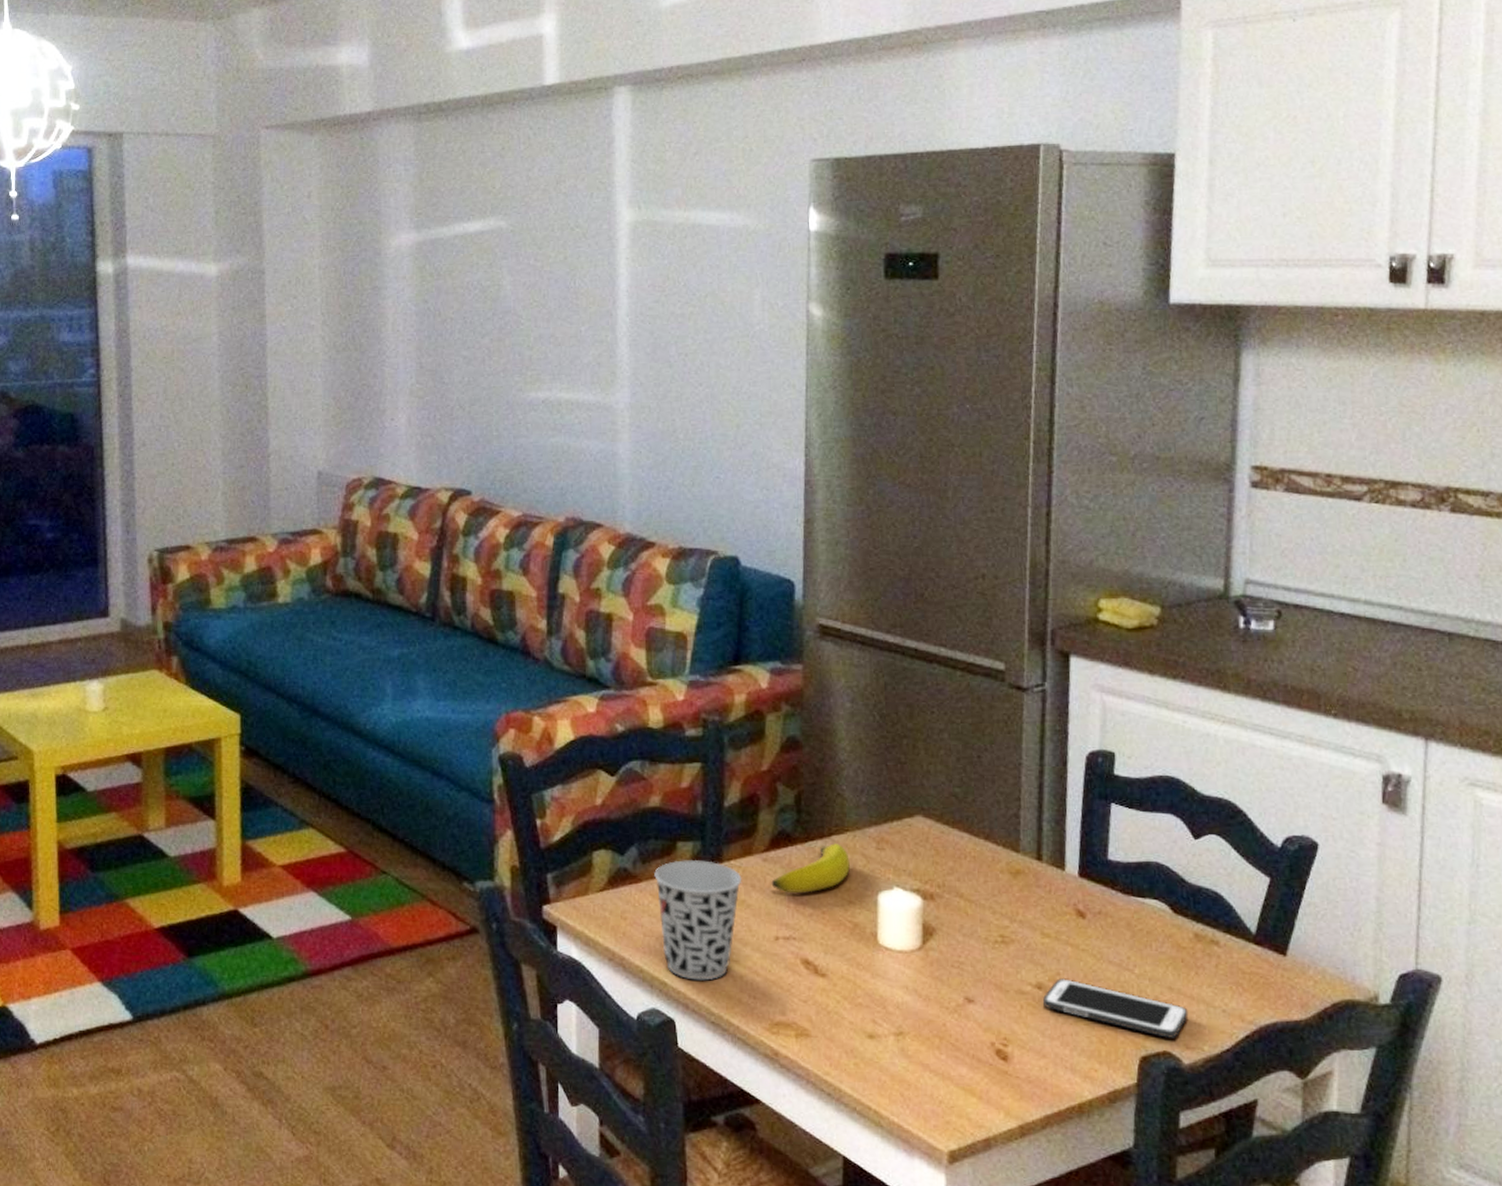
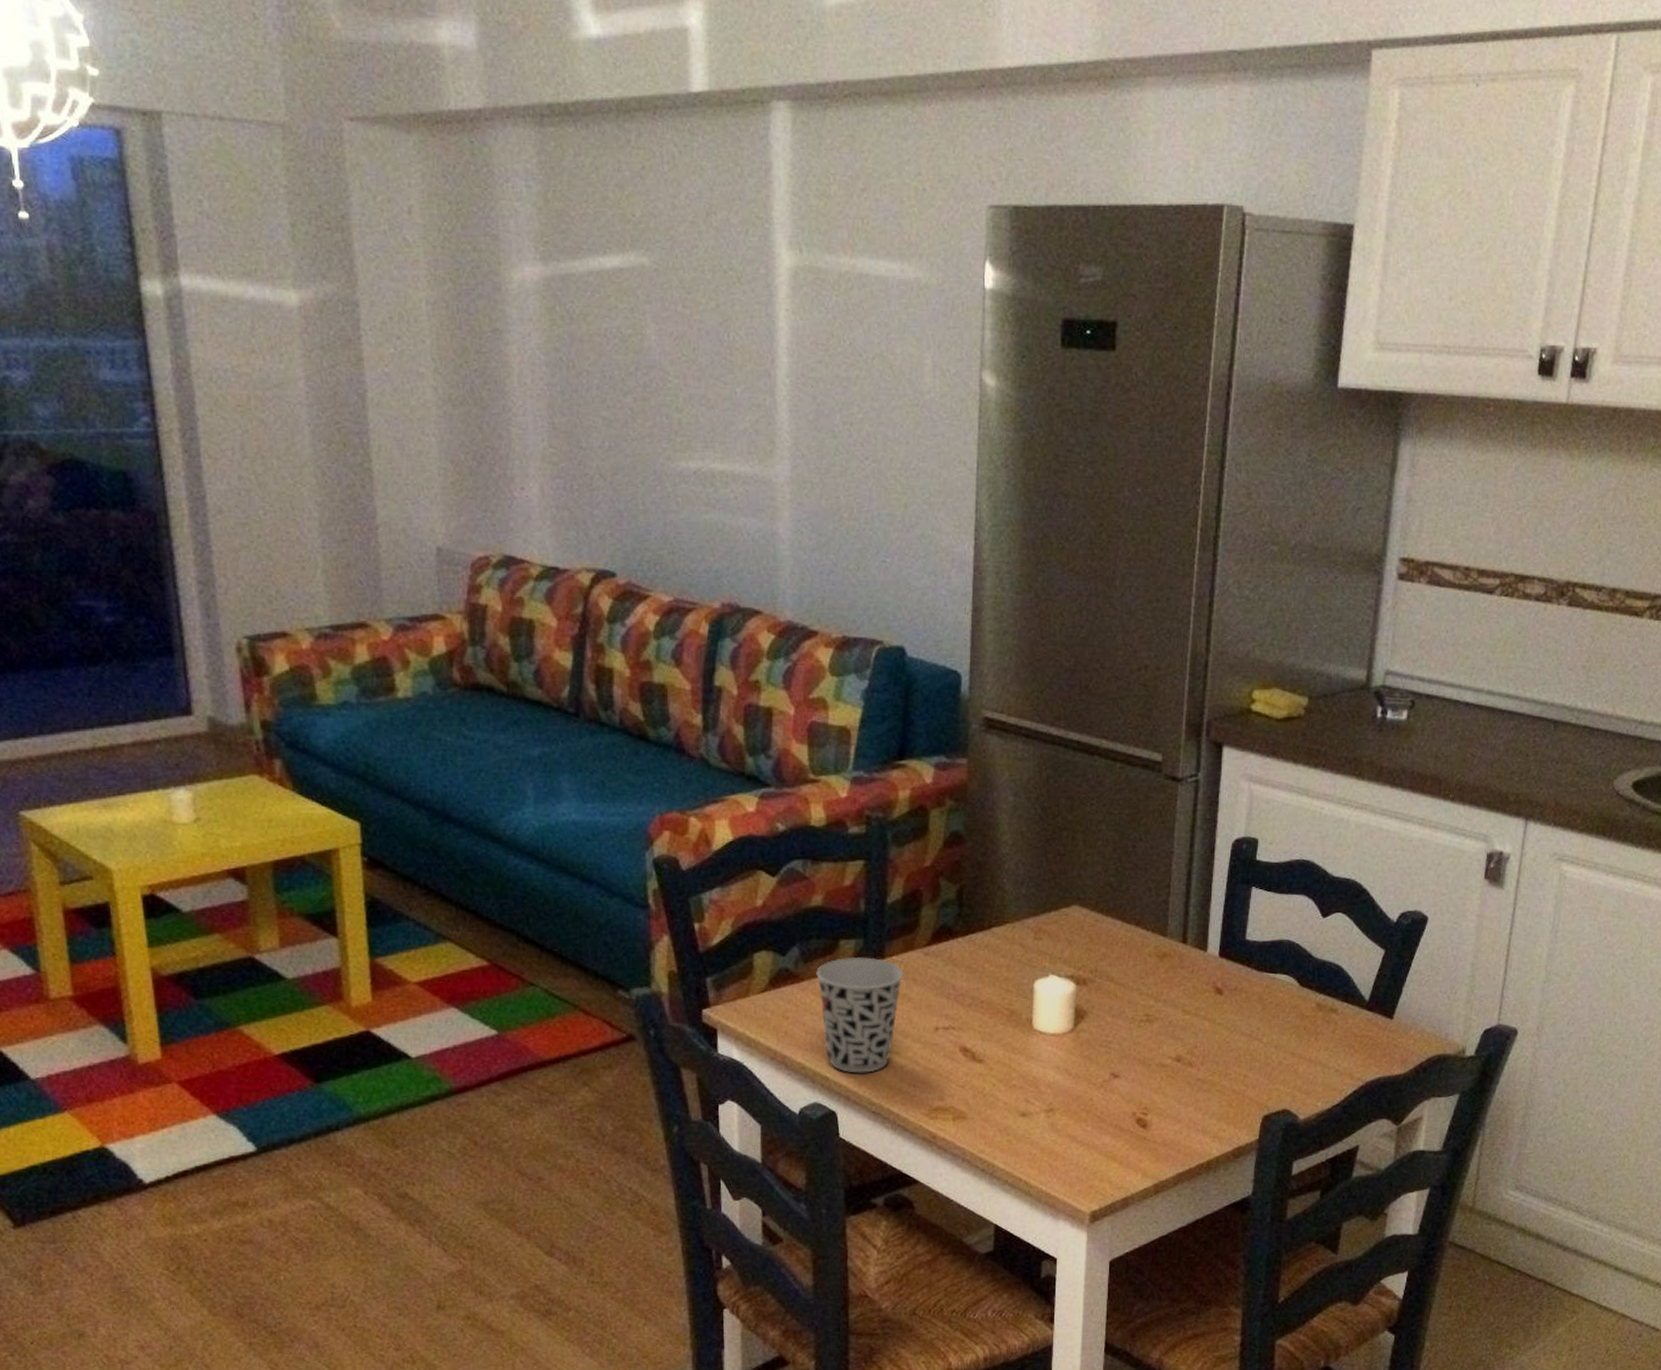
banana: present [771,843,850,893] -> none [932,935,1008,984]
cell phone: present [1042,978,1189,1038] -> none [1180,1050,1307,1098]

